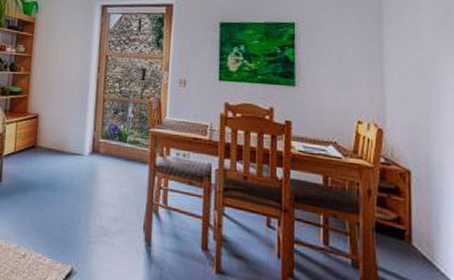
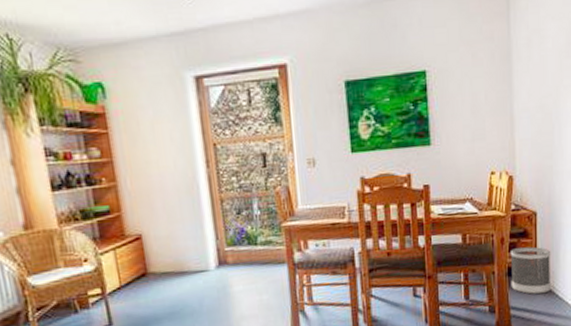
wastebasket: none [378,203,431,264] -> present [510,246,552,295]

